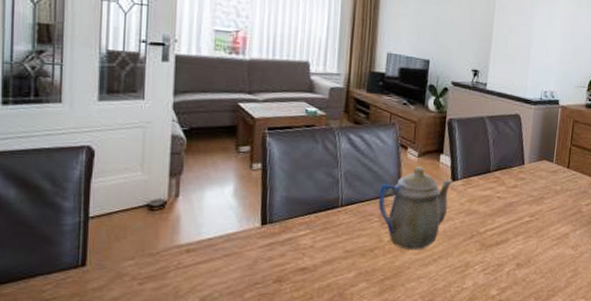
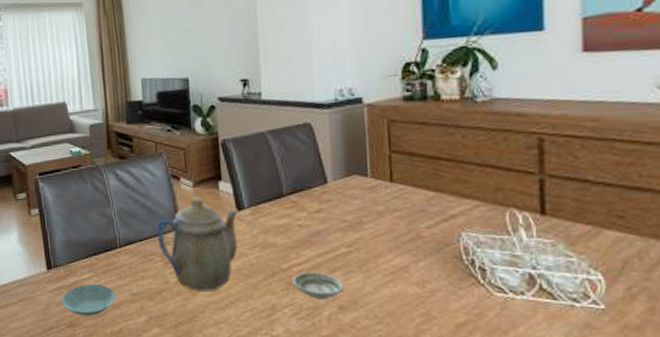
saucer: none [272,241,329,271] -> present [61,284,116,316]
saucer: none [486,235,523,258] -> present [292,271,344,299]

